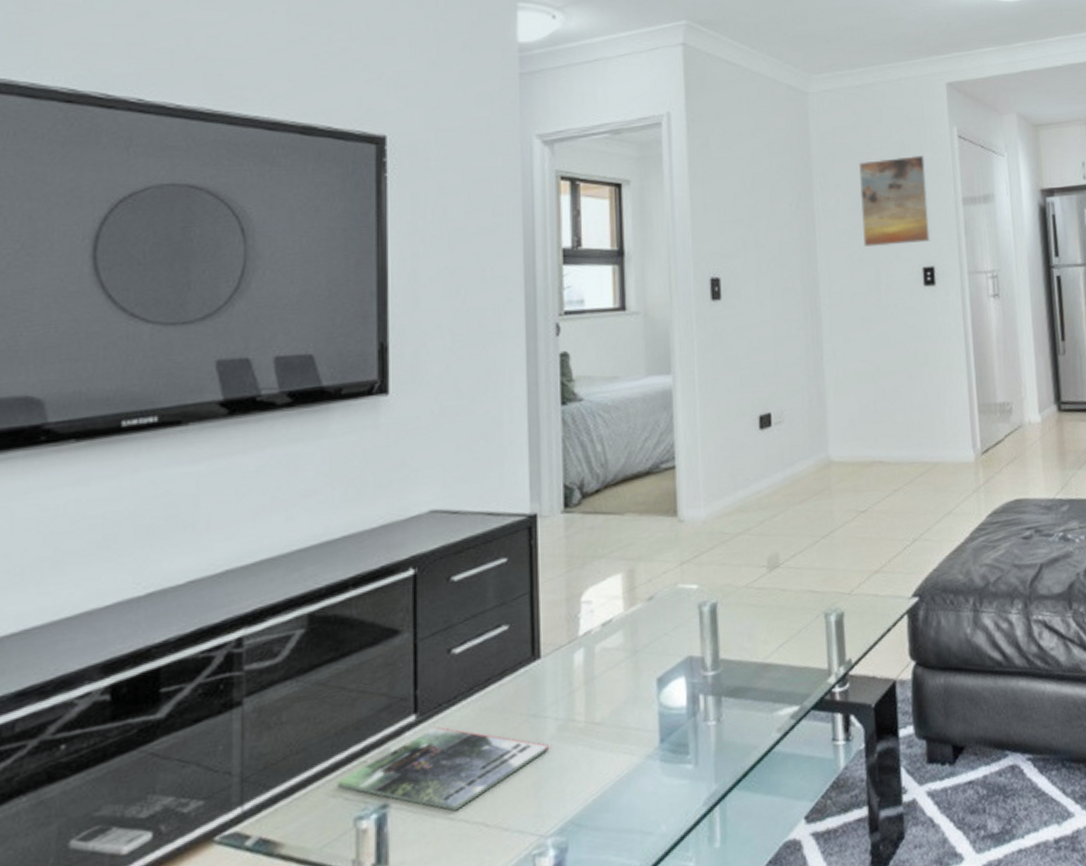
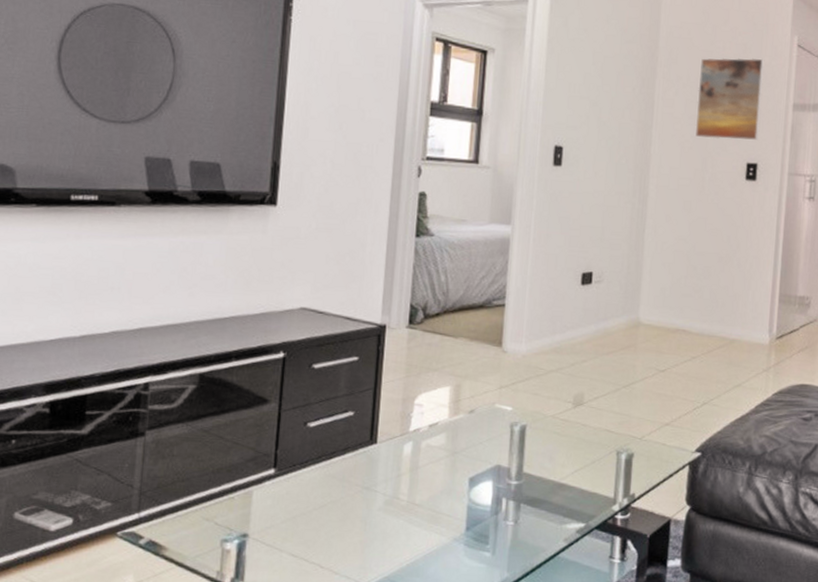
magazine: present [336,727,548,811] -> none [209,482,376,551]

